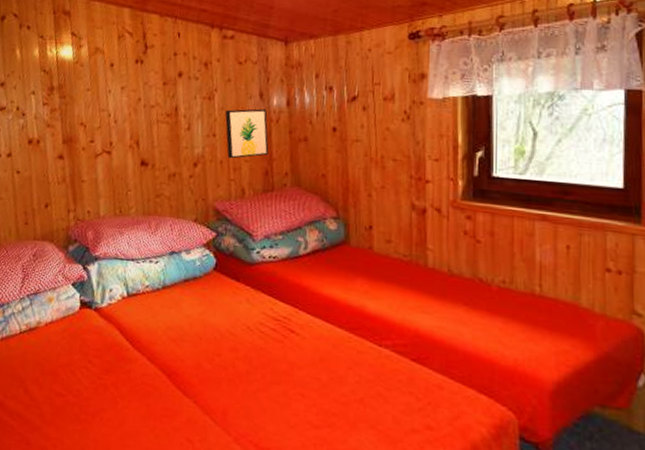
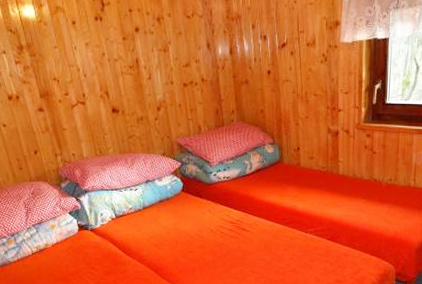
wall art: present [225,109,269,159] -> none [179,58,218,102]

